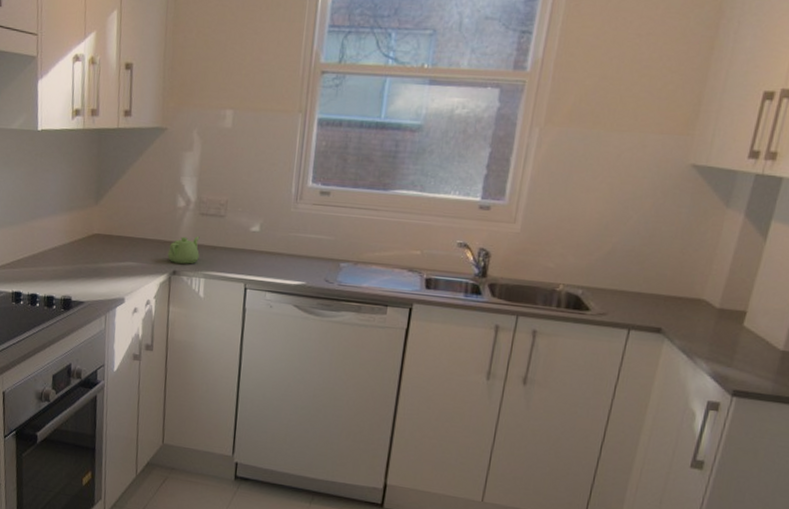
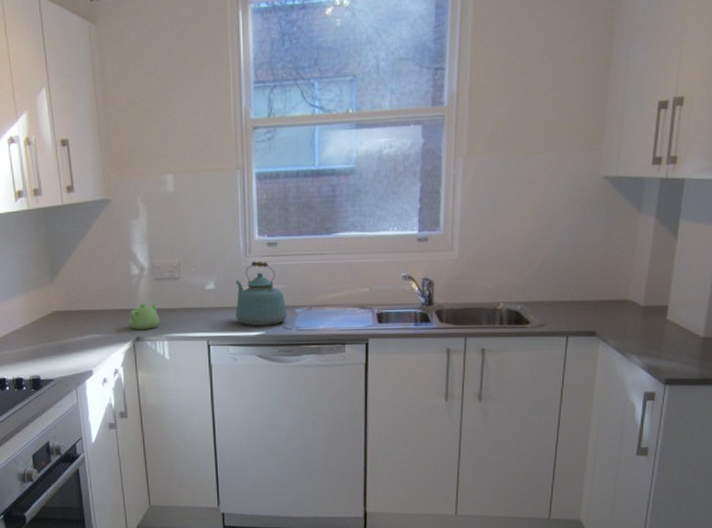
kettle: none [277,208,332,277] -> present [235,261,288,326]

